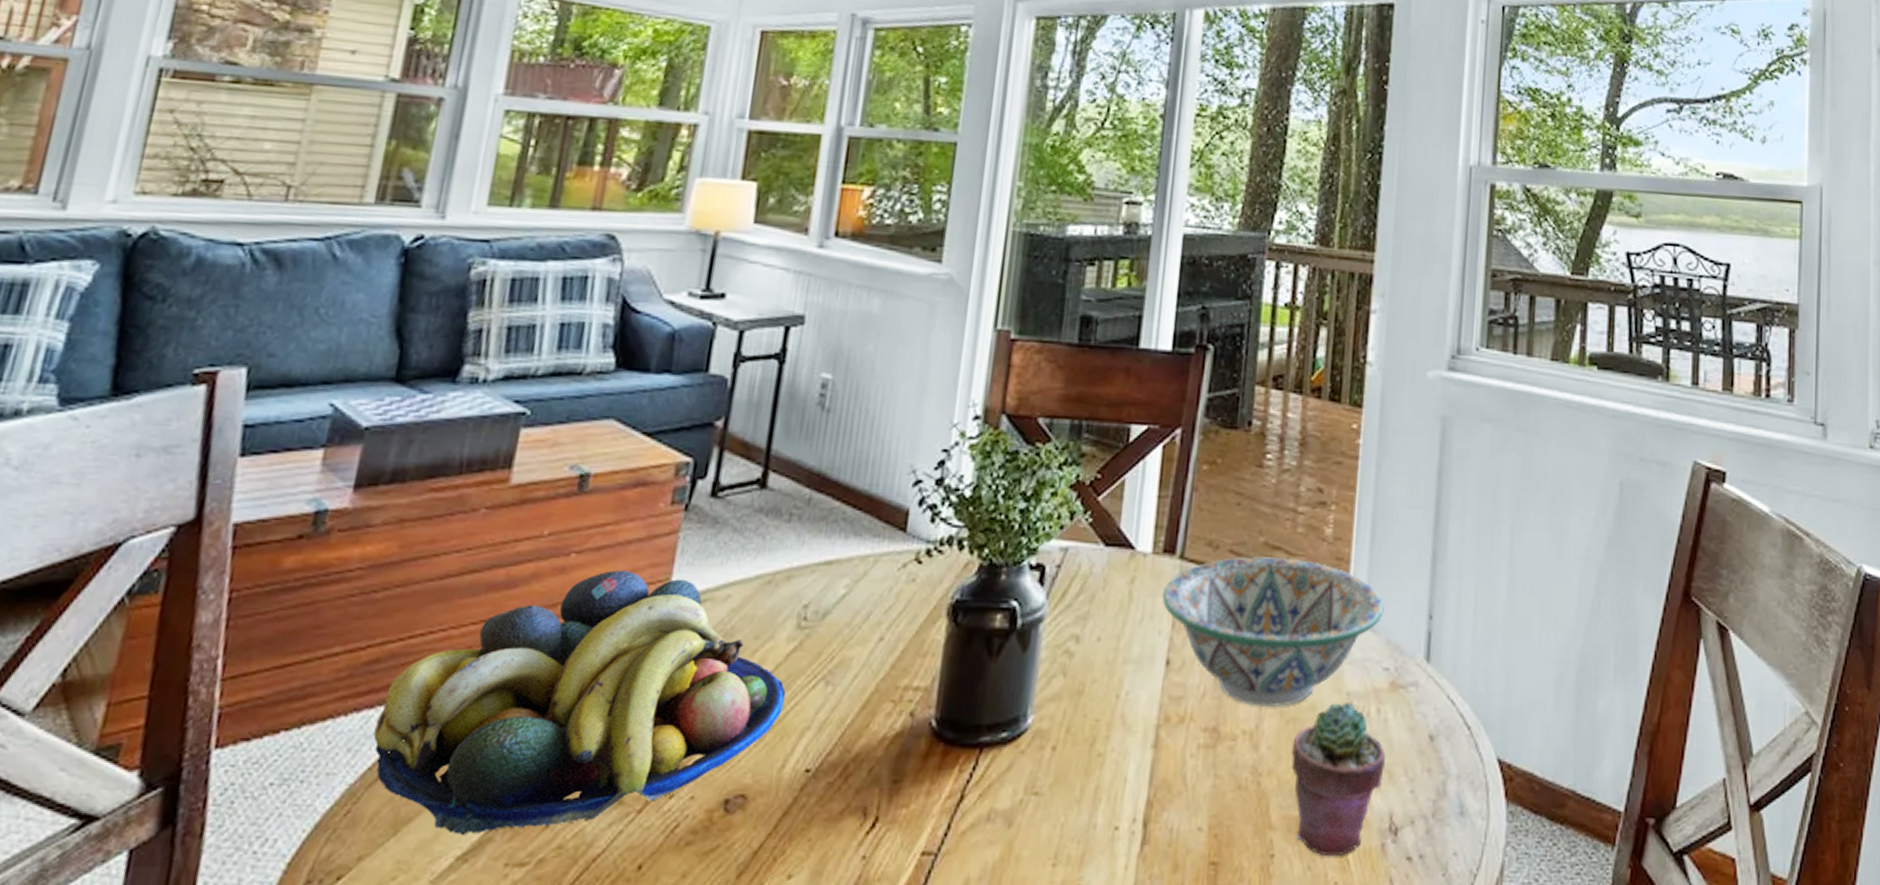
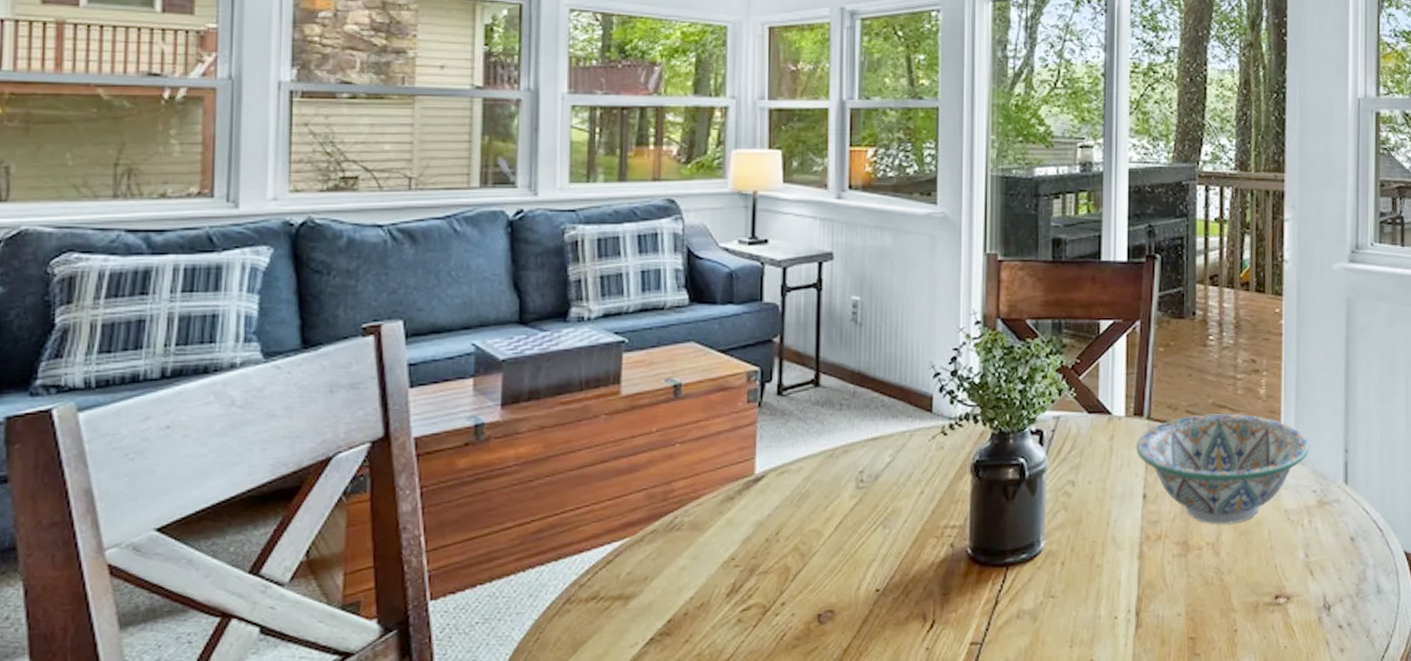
fruit bowl: present [373,569,786,836] -> none [547,453,854,651]
potted succulent: present [1291,701,1385,857] -> none [1245,516,1317,629]

